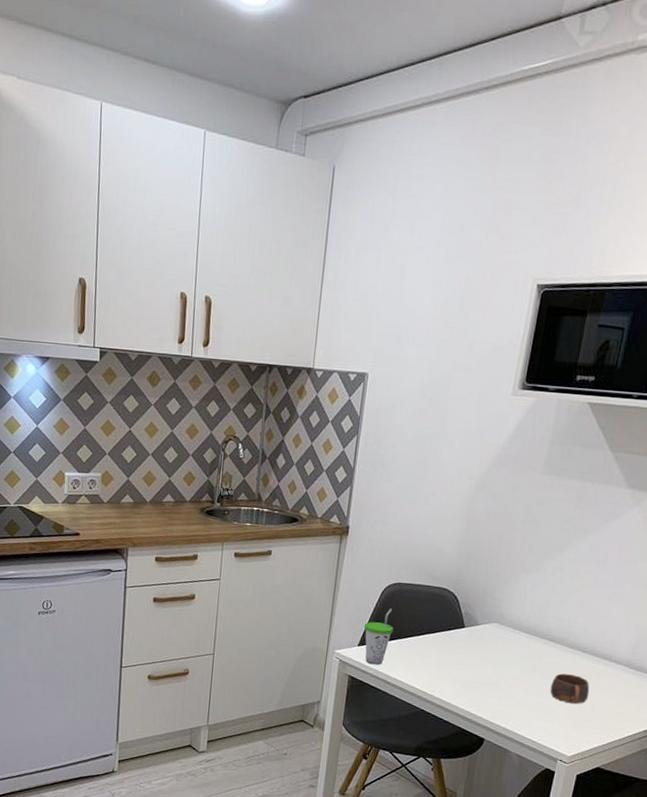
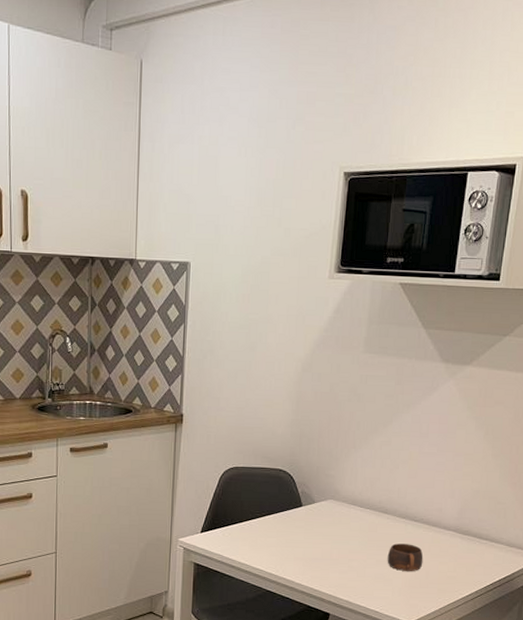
cup: present [364,609,394,665] -> none [206,493,235,550]

